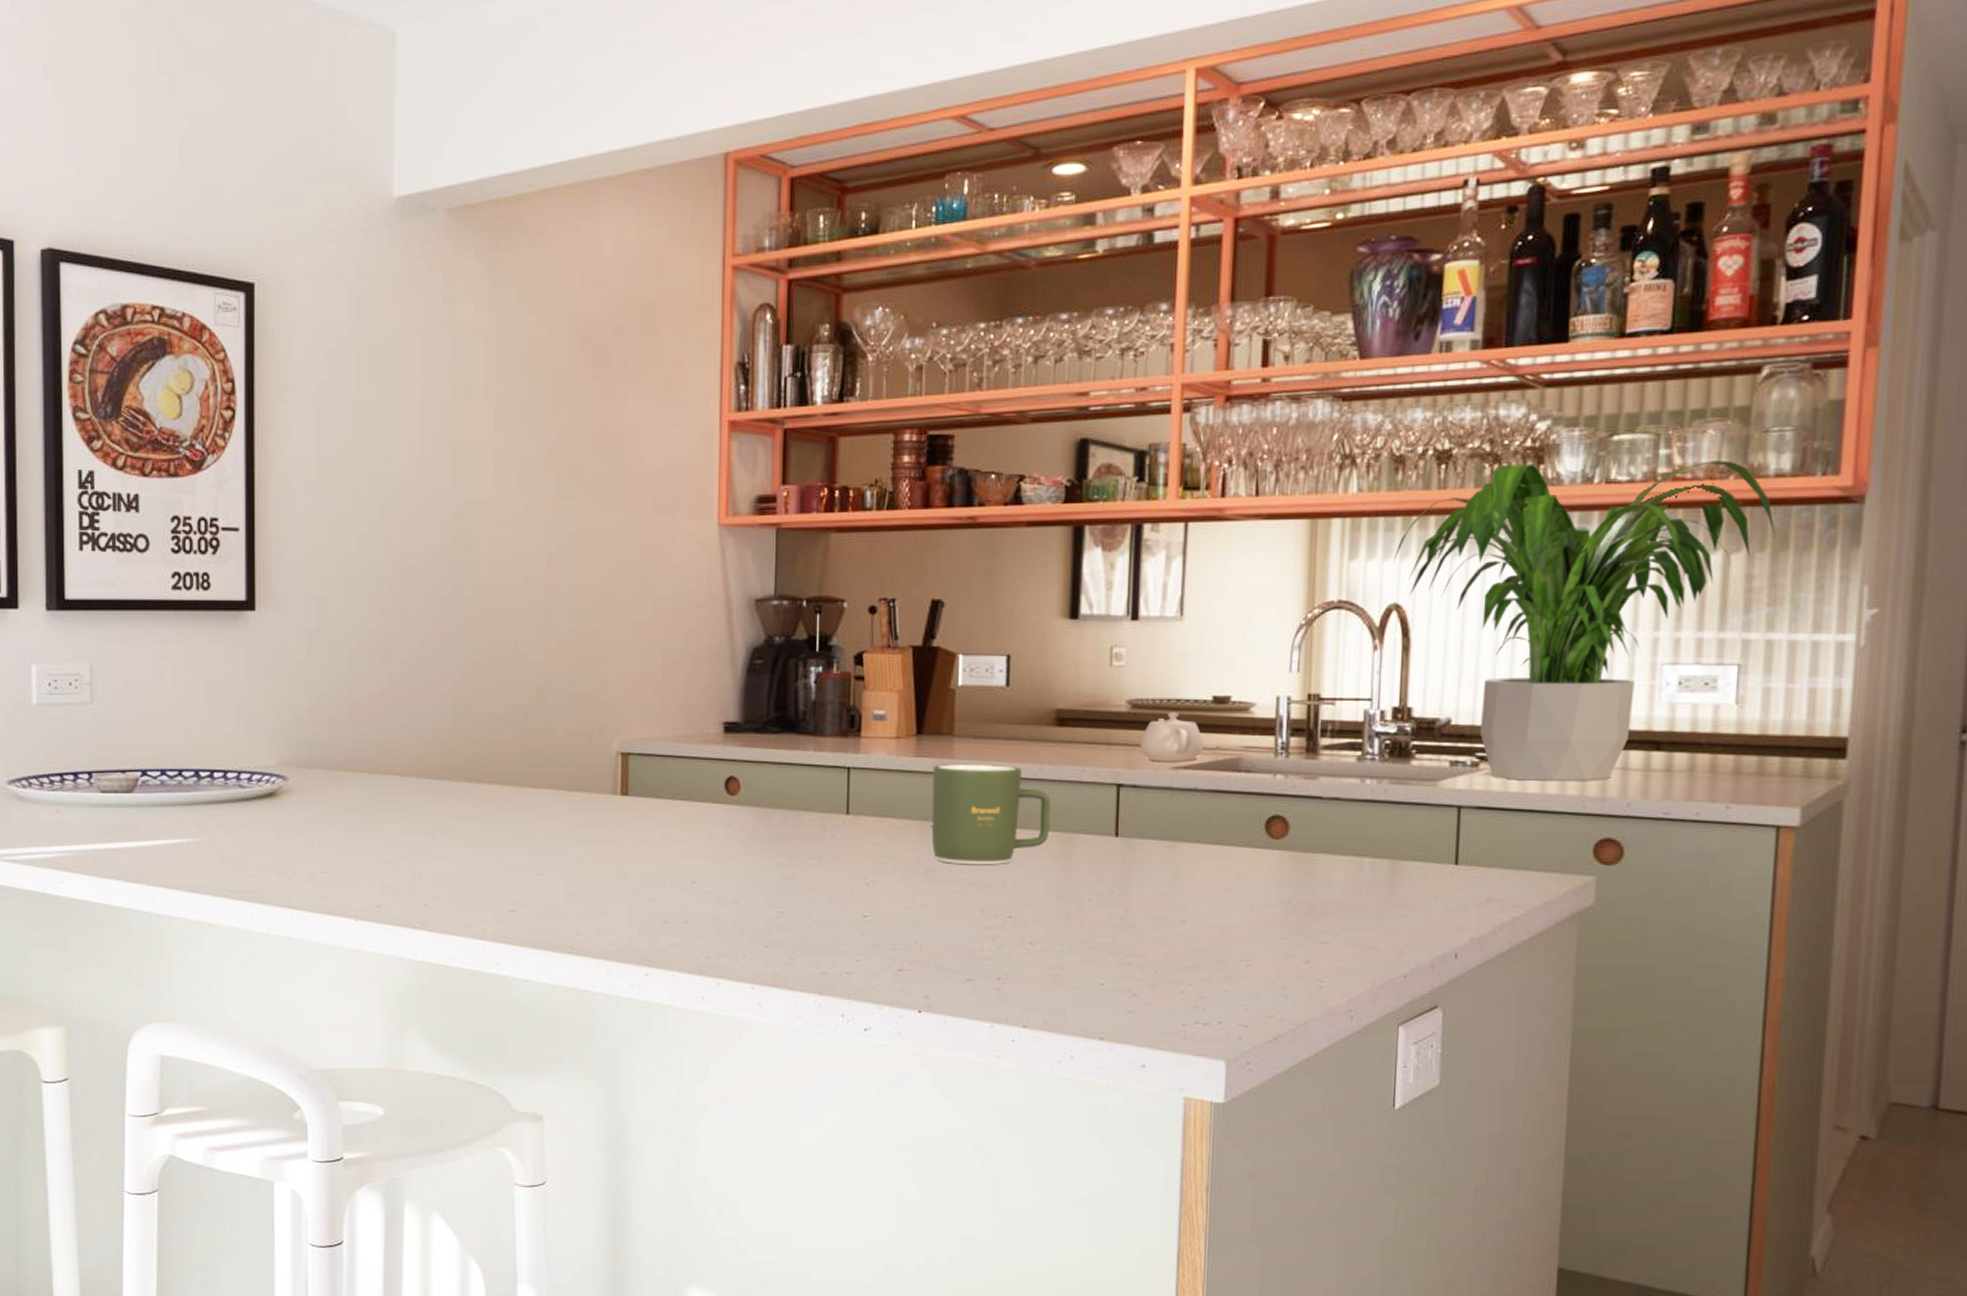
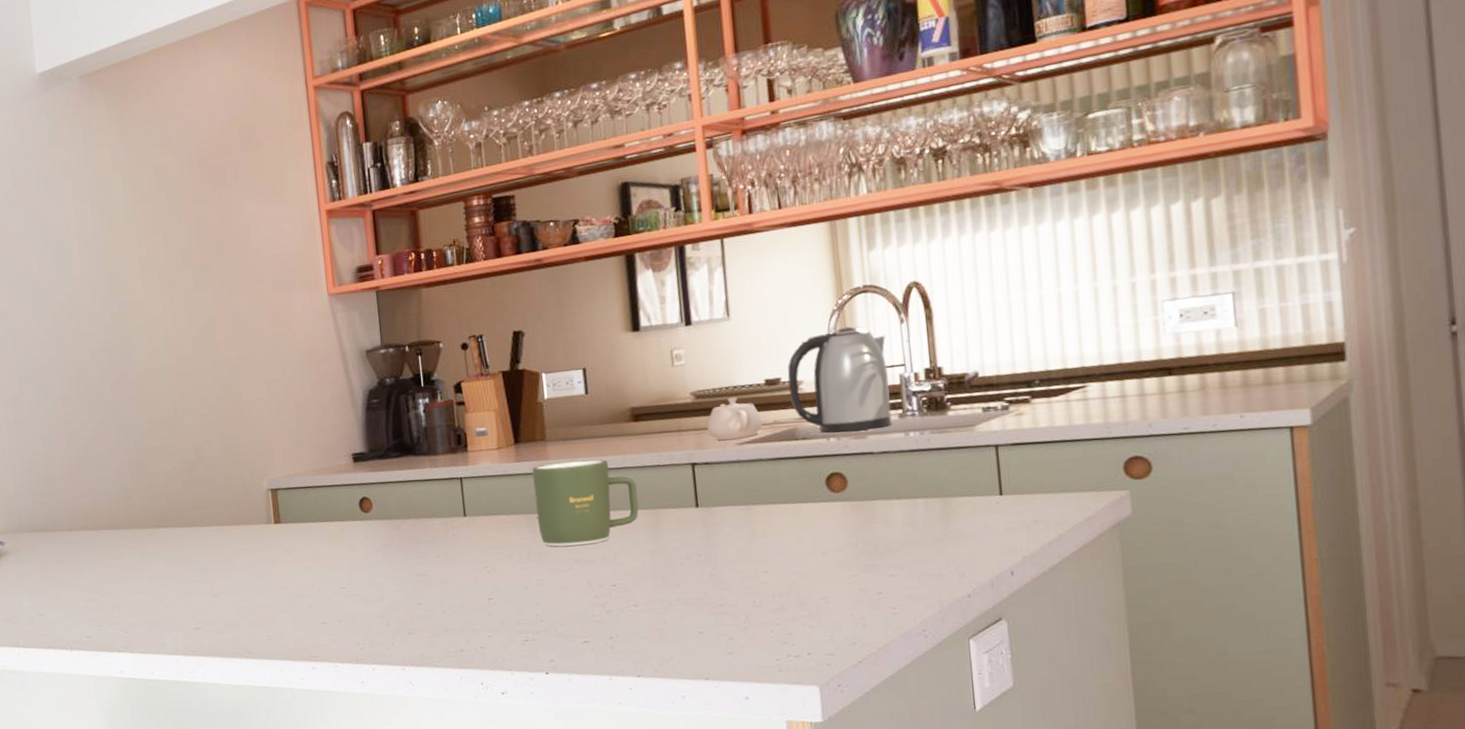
kettle: none [1238,646,1354,770] -> present [787,326,892,434]
potted plant: present [1394,461,1776,782] -> none [907,120,1250,417]

